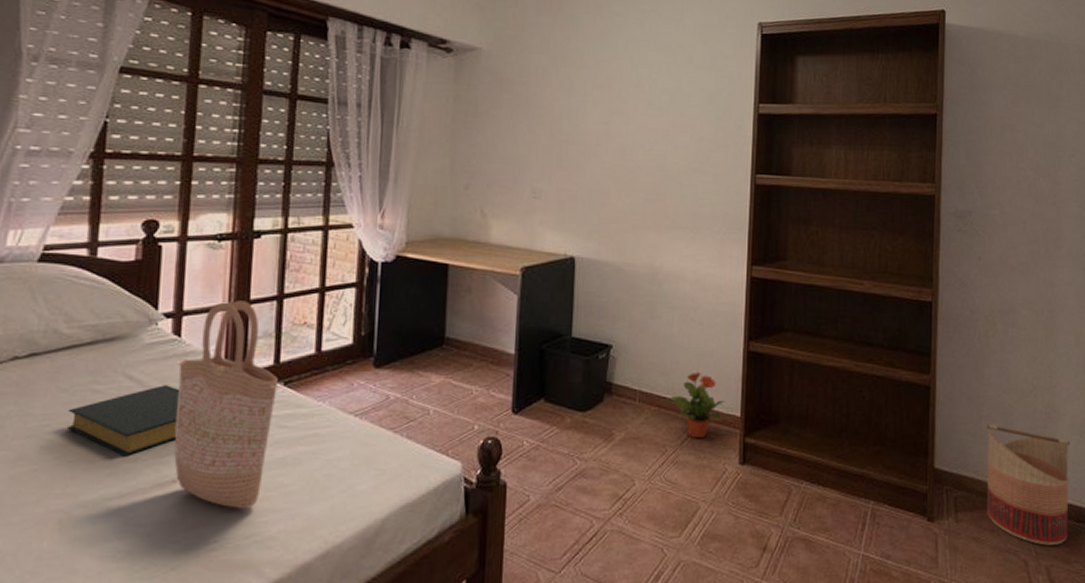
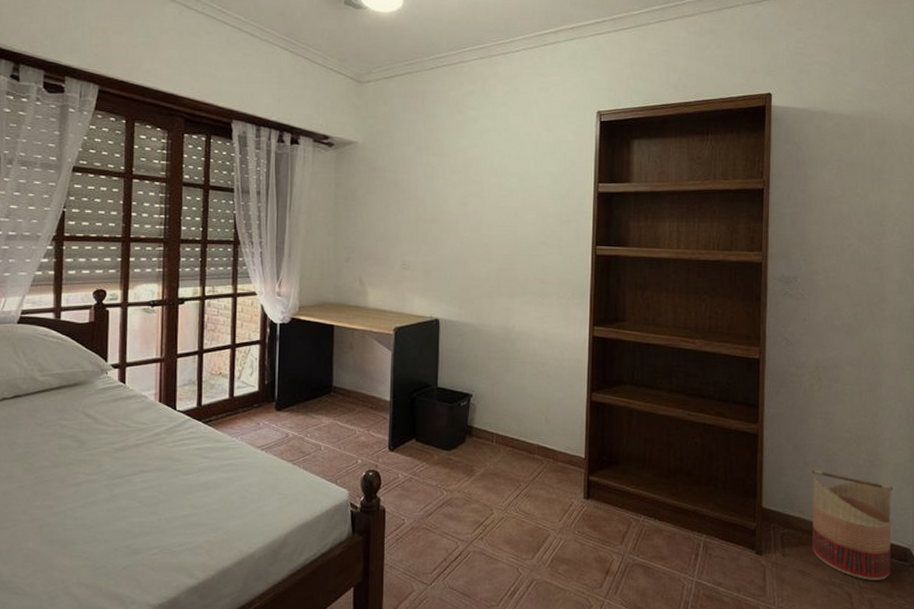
hardback book: present [66,385,180,457] -> none [43,422,126,478]
shopping bag: present [174,300,284,509] -> none [122,355,205,522]
potted plant: present [672,371,725,439] -> none [524,418,571,476]

